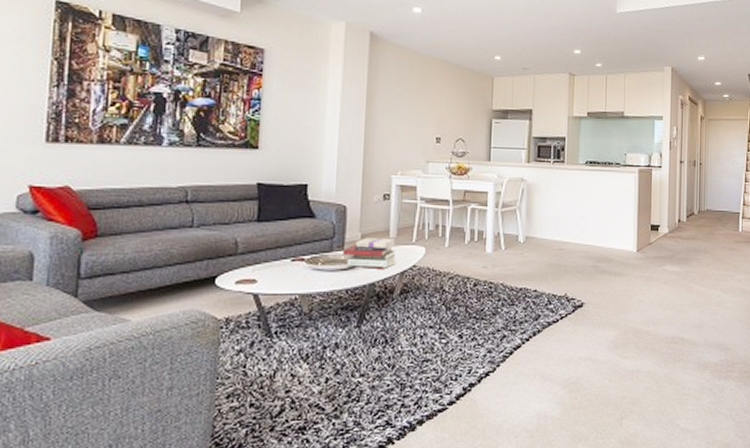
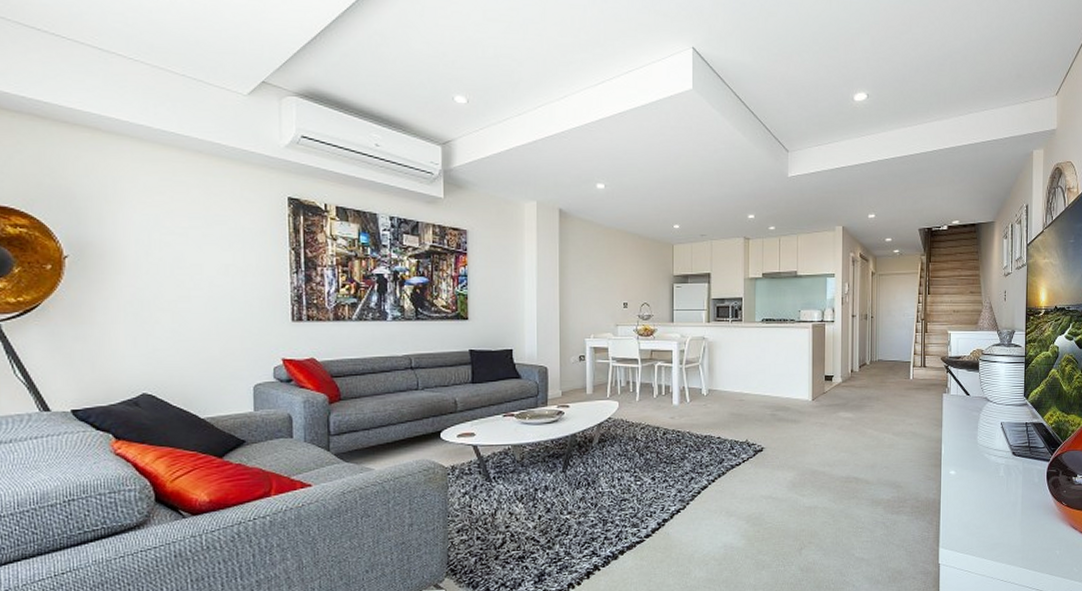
books: present [342,237,397,269] -> none [546,394,594,422]

